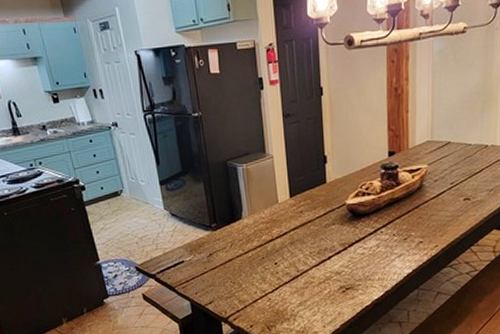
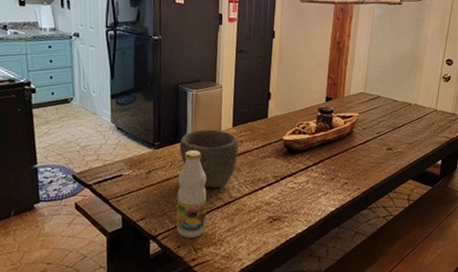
bowl: none [237,202,300,263] -> present [179,129,239,188]
bottle: none [240,227,276,317] -> present [176,150,207,238]

